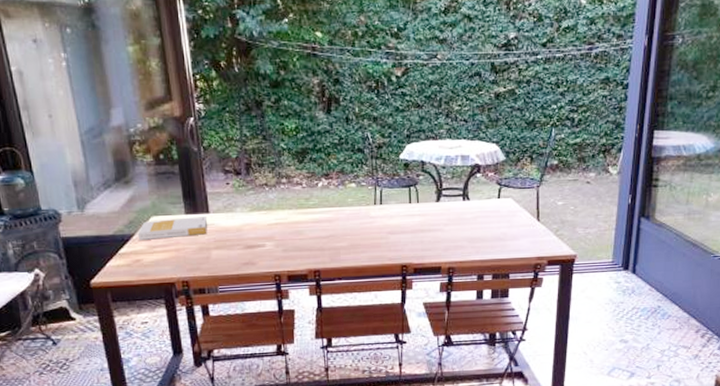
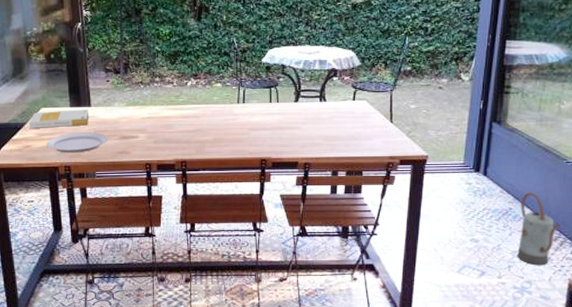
plate: none [159,242,231,267] -> present [46,132,108,153]
watering can: none [666,289,708,364] -> present [517,192,561,266]

